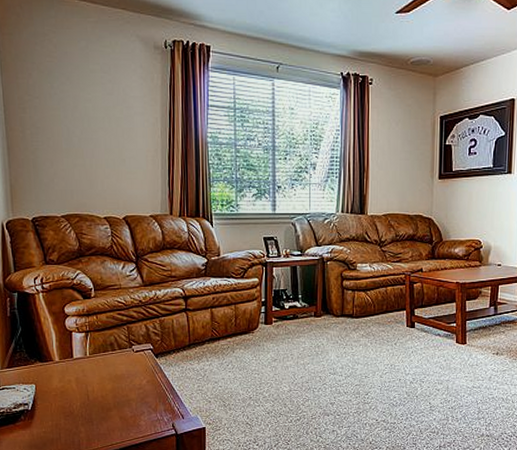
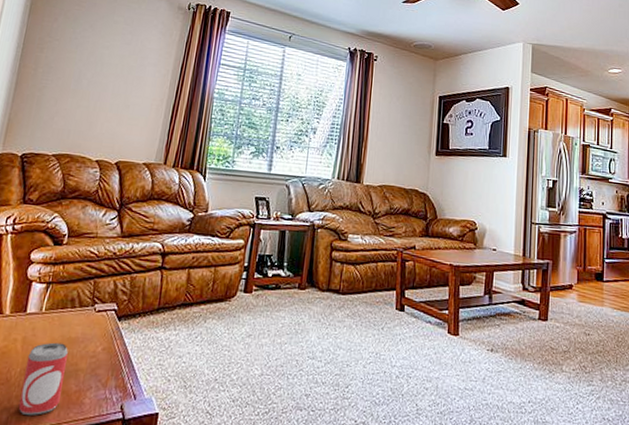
beer can: none [83,380,119,437] -> present [18,342,68,415]

